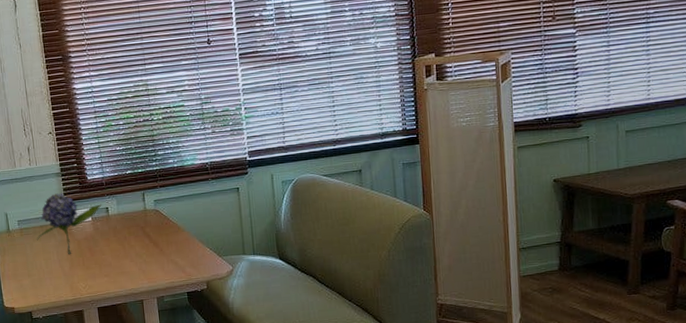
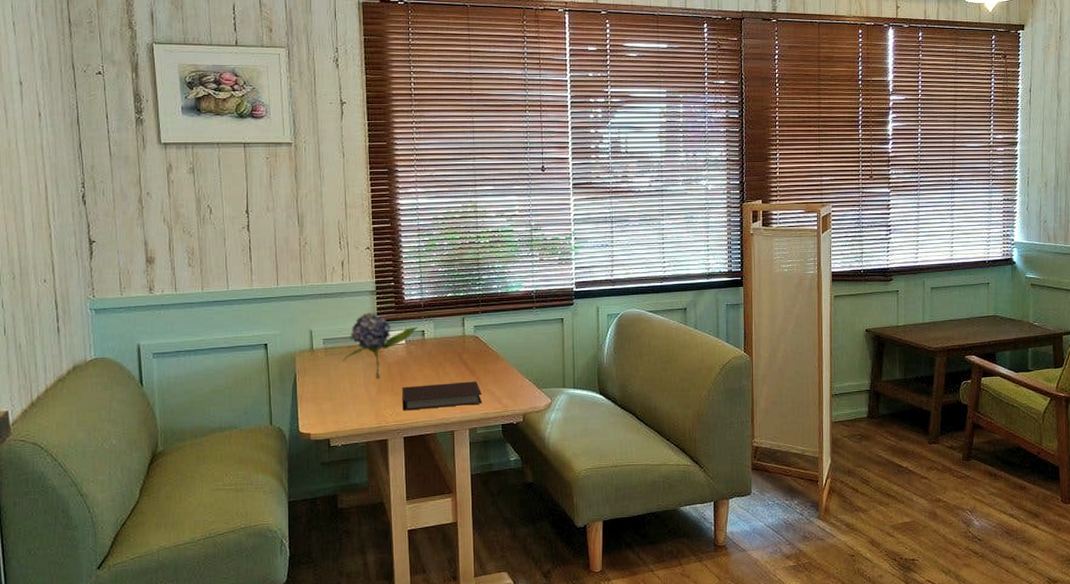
notebook: none [92,252,168,283] -> present [402,381,483,411]

